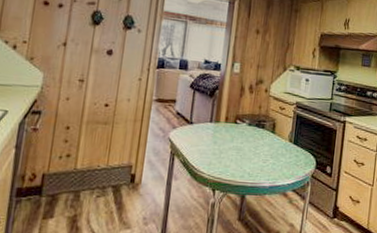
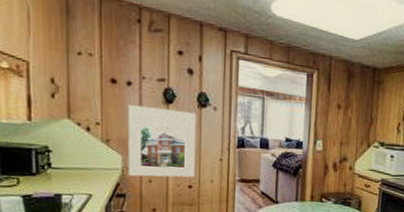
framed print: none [47,25,120,96] -> present [128,105,196,178]

